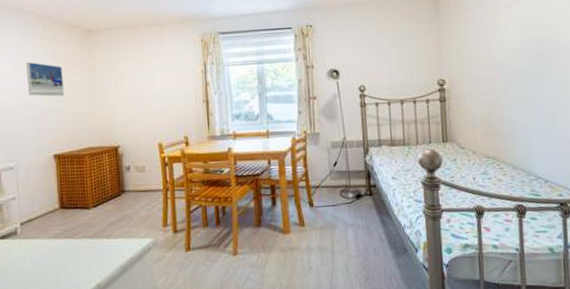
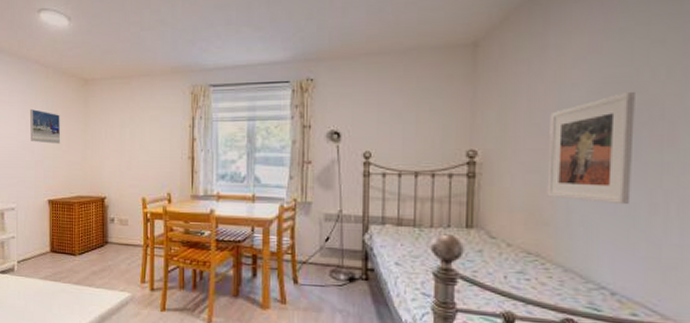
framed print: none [493,31,550,114] -> present [547,92,635,205]

